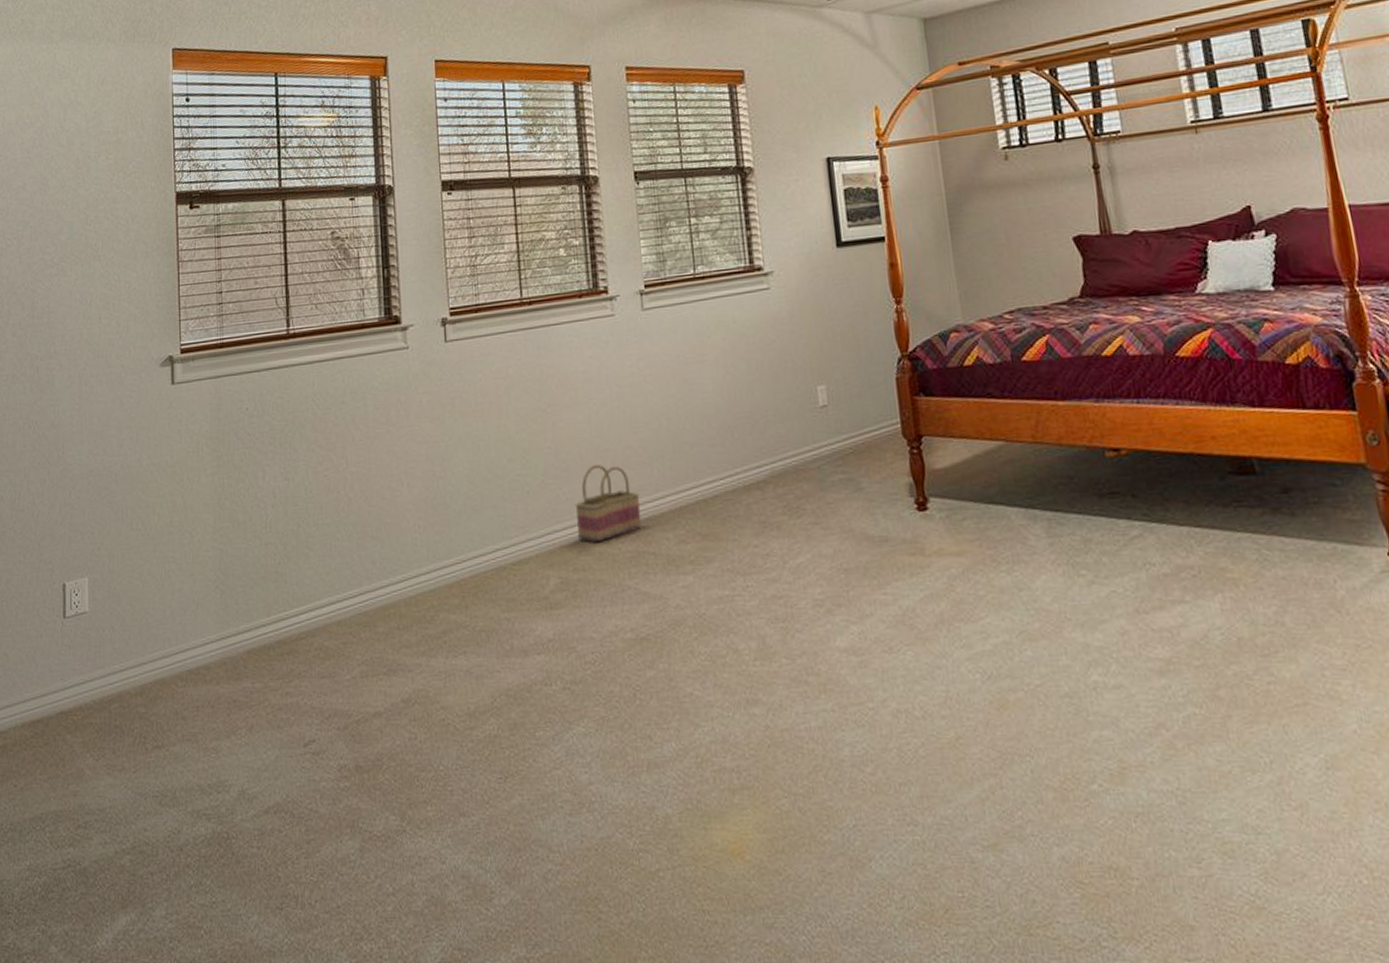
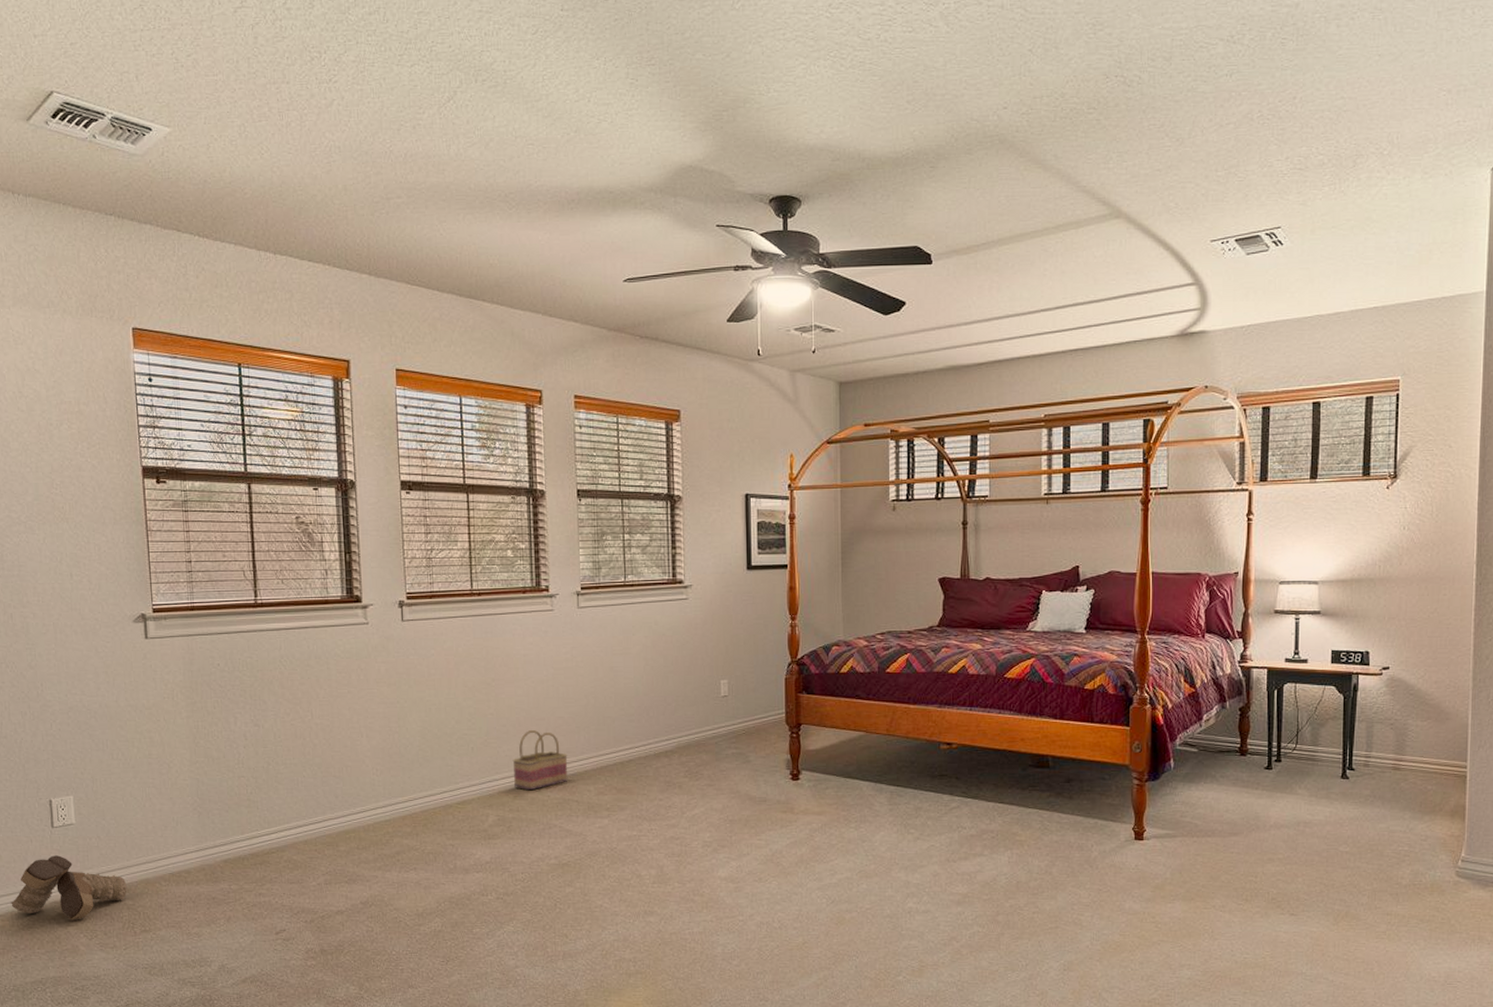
boots: none [15,652,140,736] -> present [11,855,128,920]

